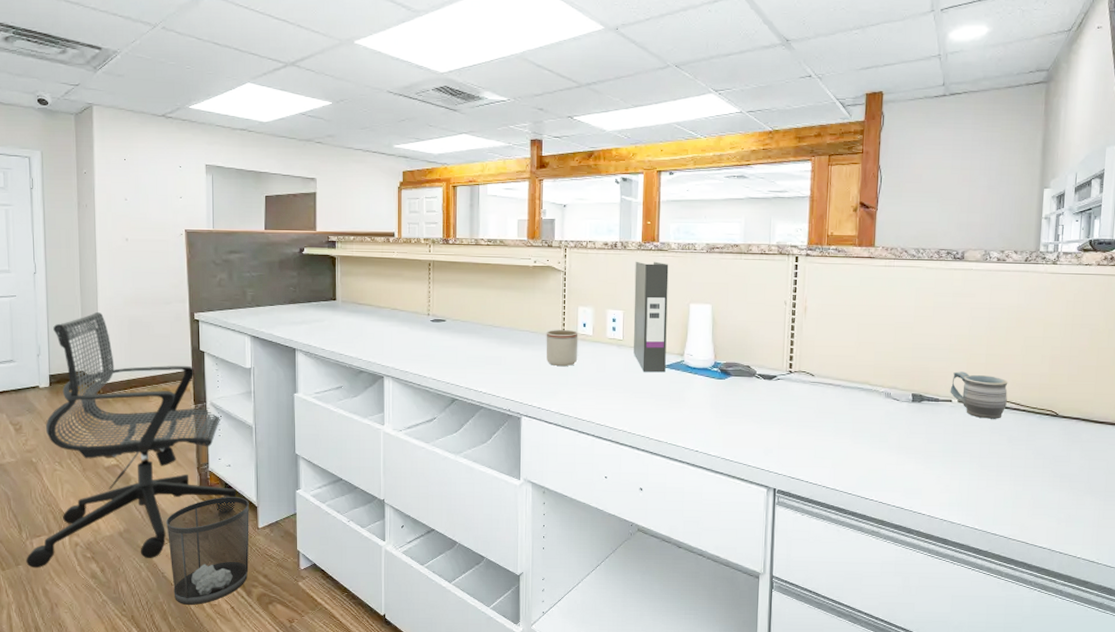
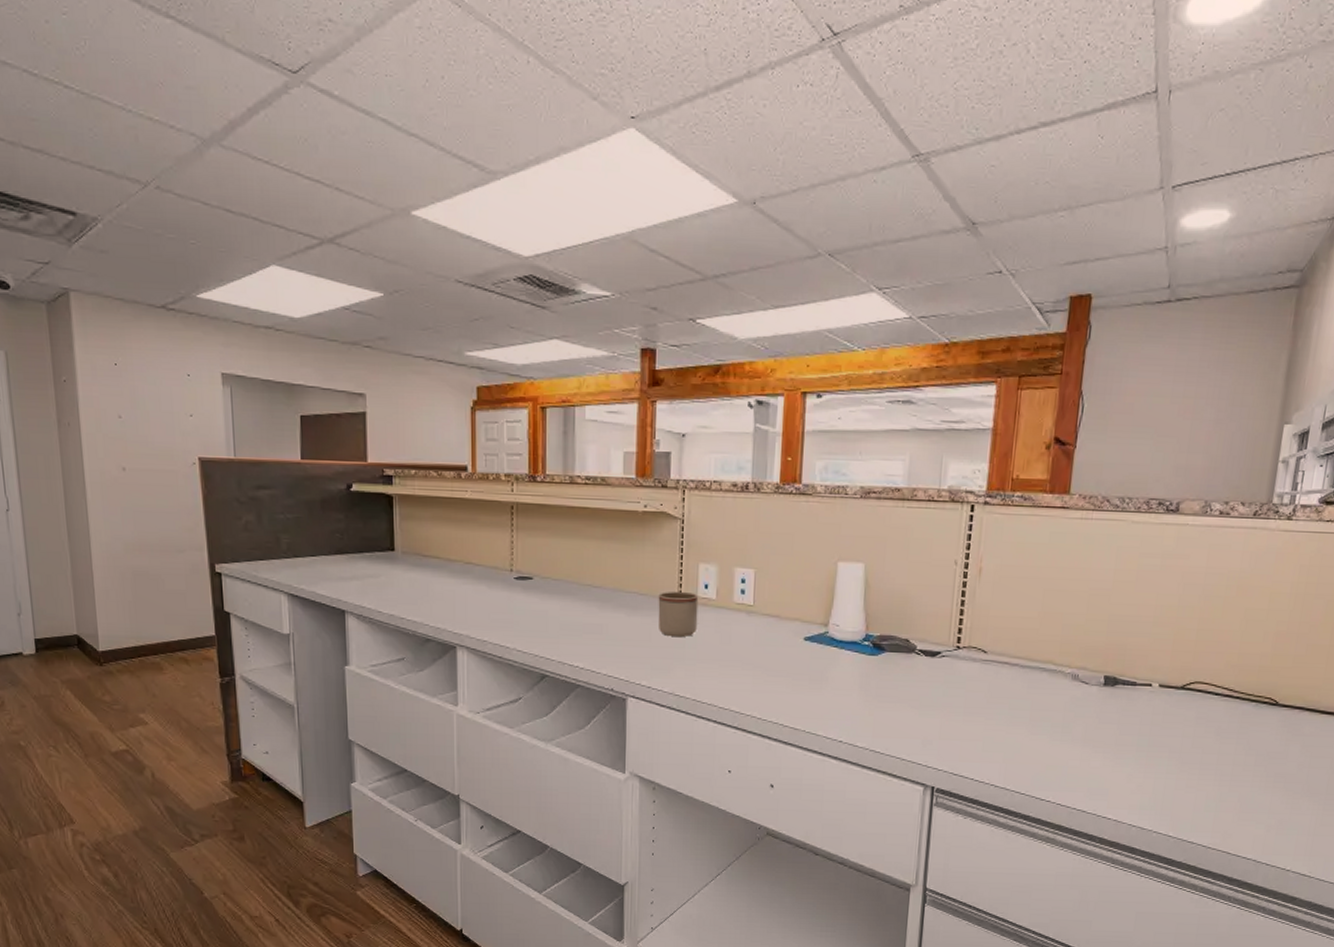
office chair: present [26,312,236,568] -> none [20,561,277,873]
waste bin: present [166,497,249,605] -> none [192,790,295,917]
binder: present [633,261,669,373] -> none [766,507,813,646]
mug: present [950,371,1008,419] -> none [1150,649,1221,708]

